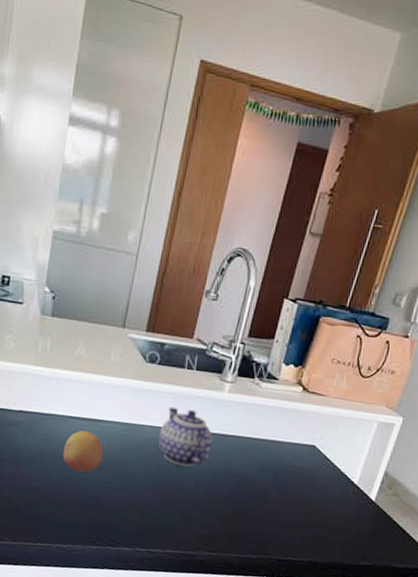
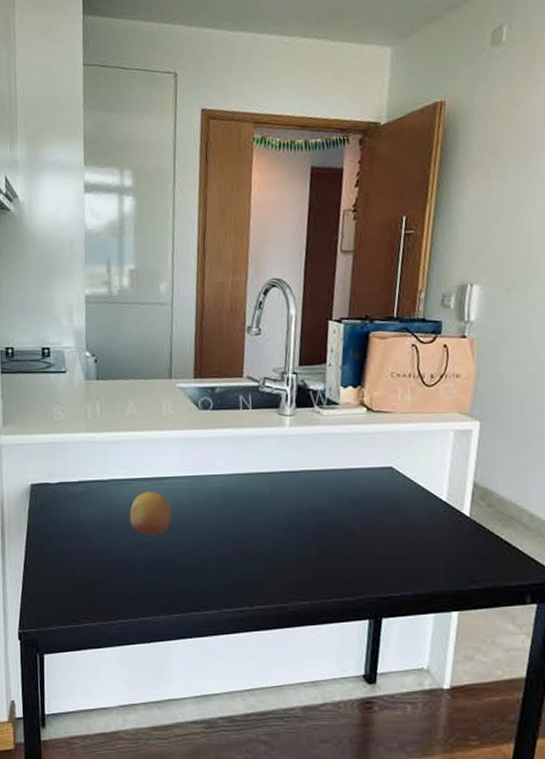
teapot: present [158,406,213,467] -> none [225,451,283,512]

